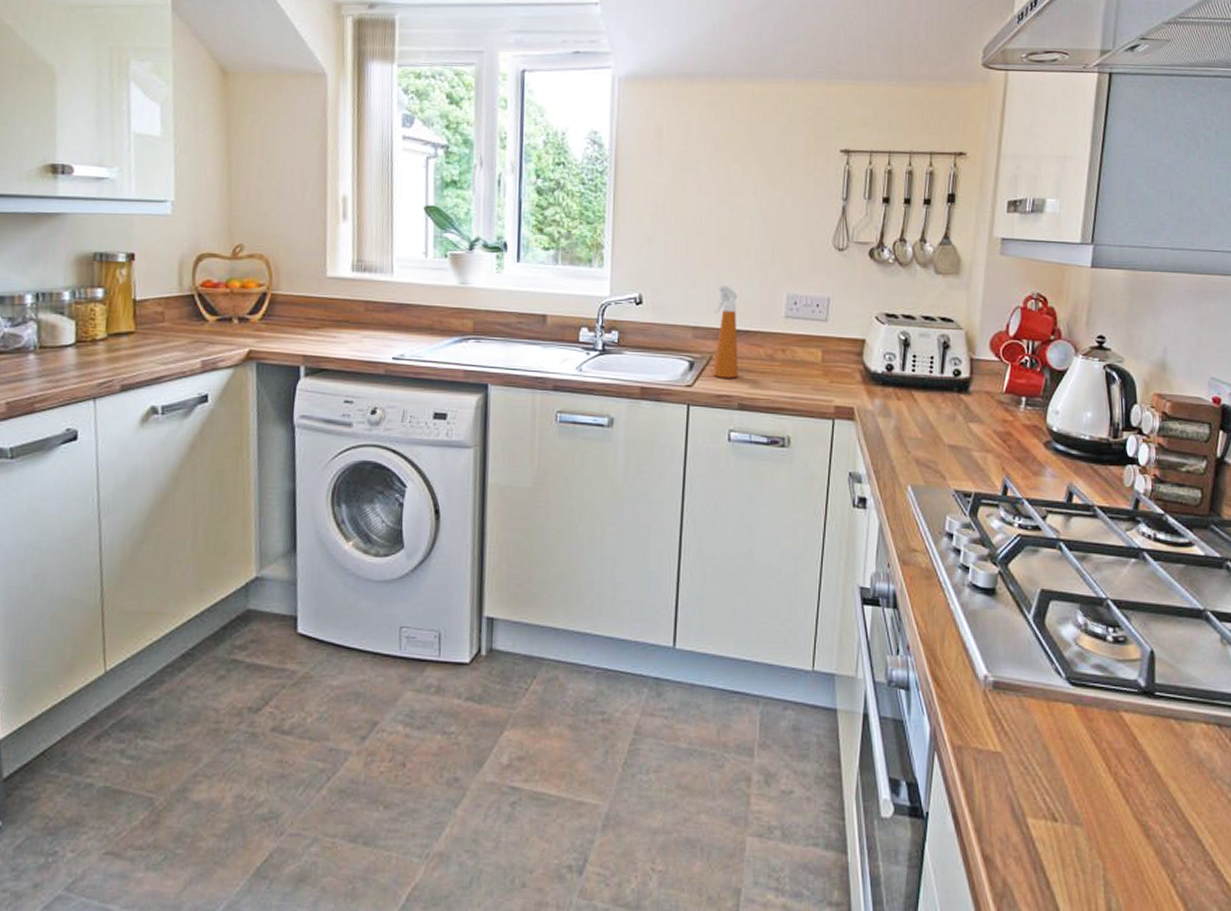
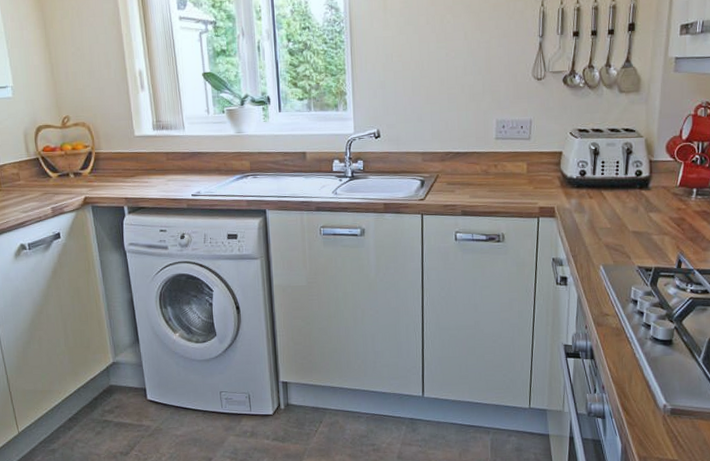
spray bottle: present [713,285,738,378] -> none [438,117,460,192]

